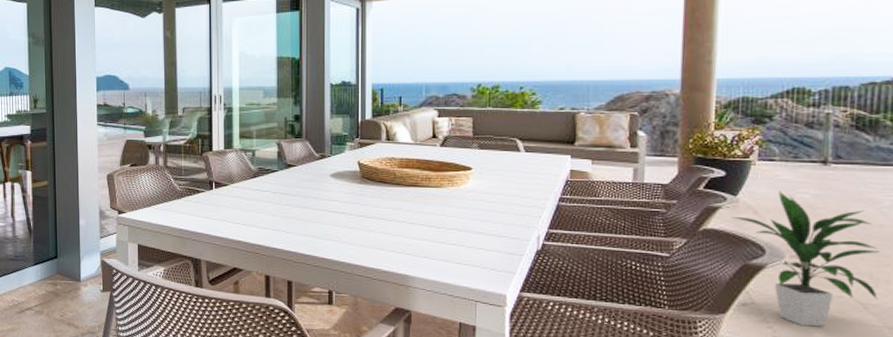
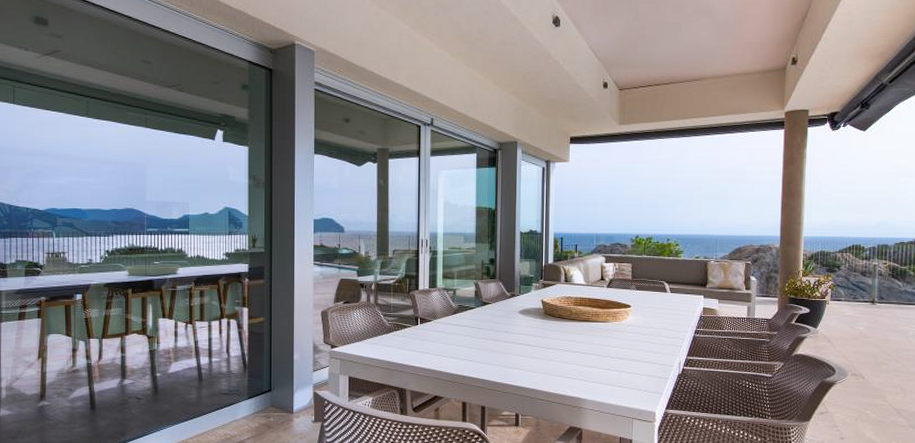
indoor plant: present [730,191,879,327] -> none [813,324,907,429]

